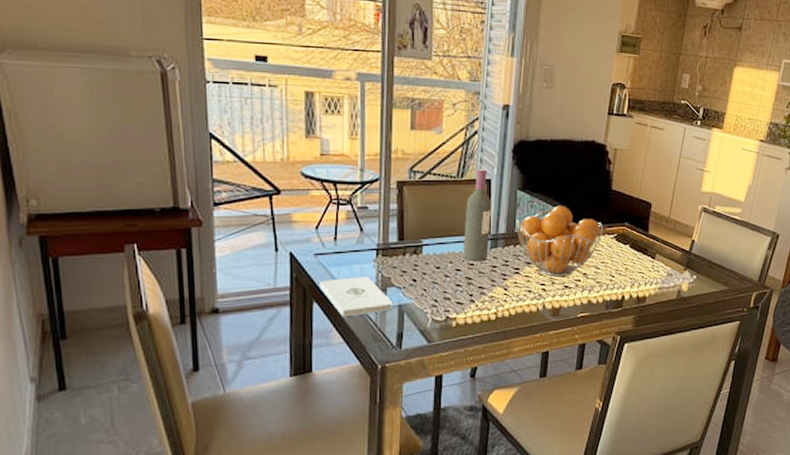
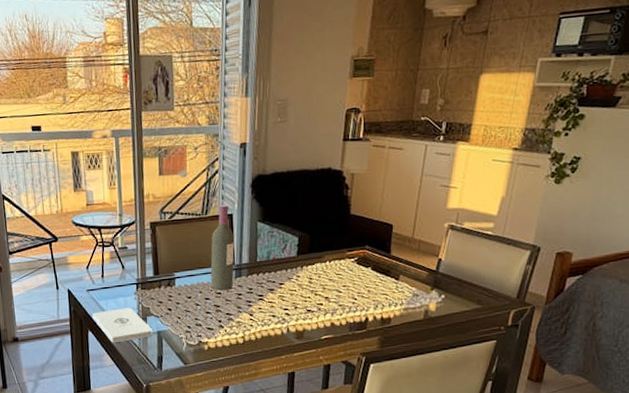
fruit basket: present [517,205,603,278] -> none [258,233,344,302]

